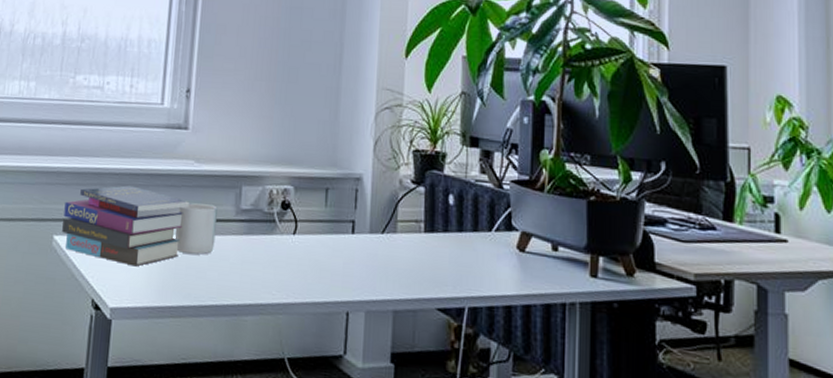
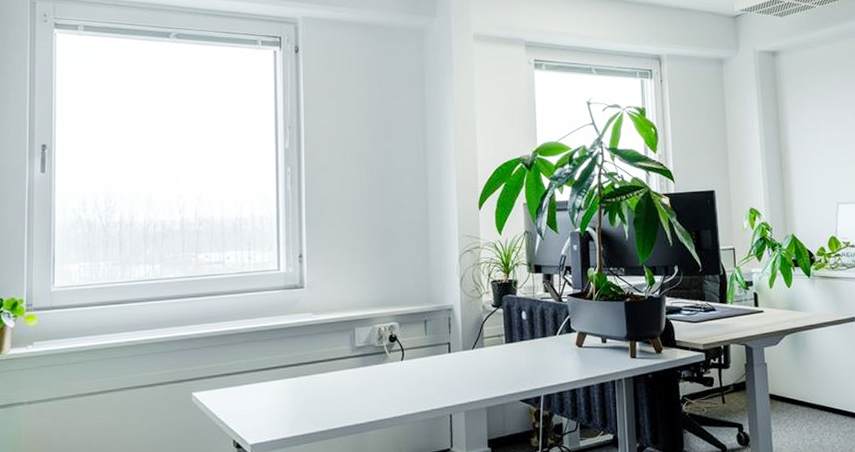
books: present [62,185,190,267] -> none [200,341,311,407]
mug: present [174,203,218,255] -> none [301,347,336,390]

